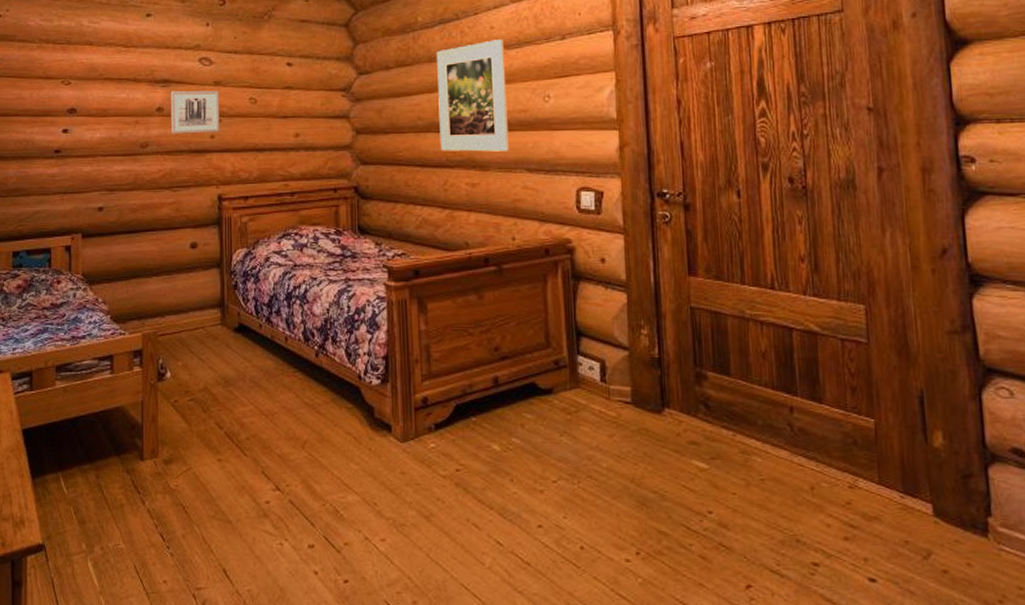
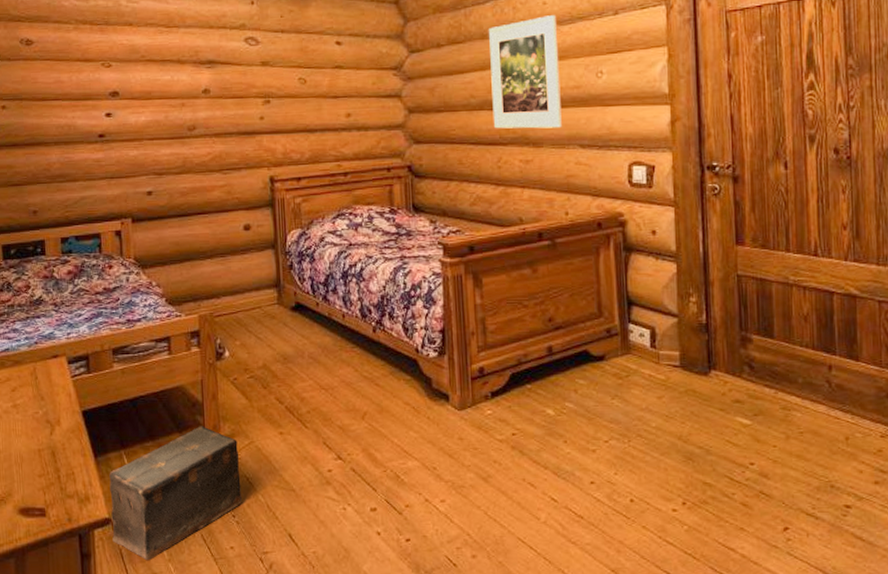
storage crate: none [45,449,177,592] -> present [109,426,242,561]
wall art: present [170,90,220,134] -> none [216,71,270,117]

